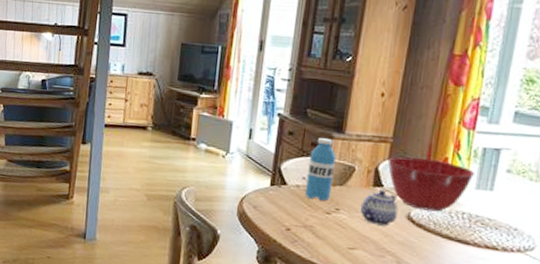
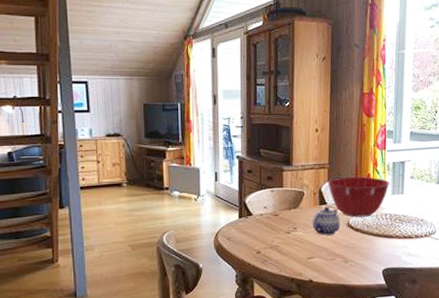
water bottle: present [305,138,336,202] -> none [267,172,288,224]

